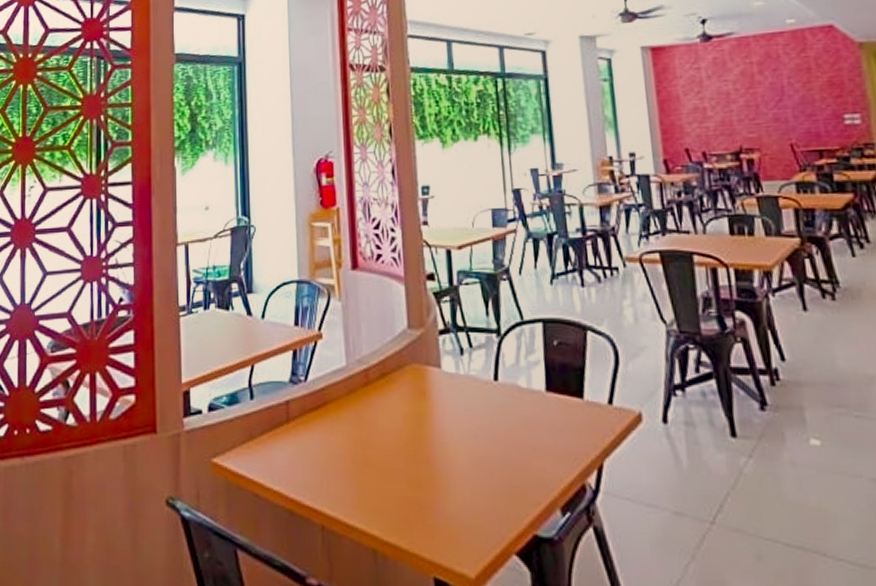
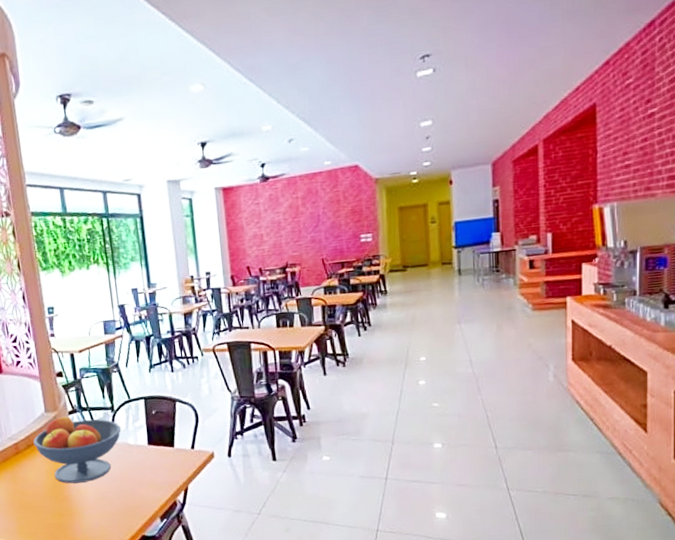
fruit bowl: none [389,335,509,439] -> present [33,416,121,484]

